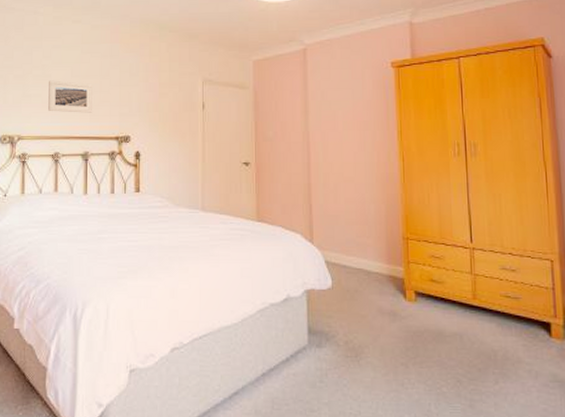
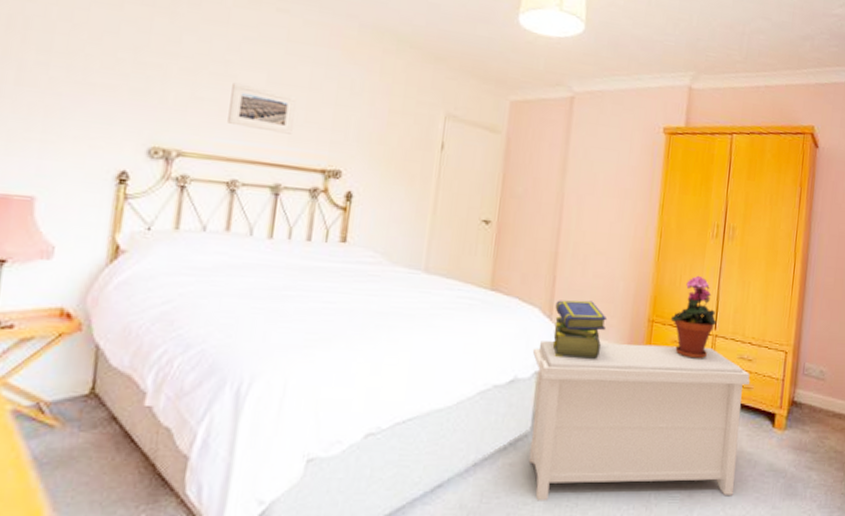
bench: none [300,260,518,409] -> present [528,341,751,501]
stack of books: none [315,224,364,278] -> present [552,300,608,360]
potted plant: none [424,192,472,272] -> present [670,275,717,359]

